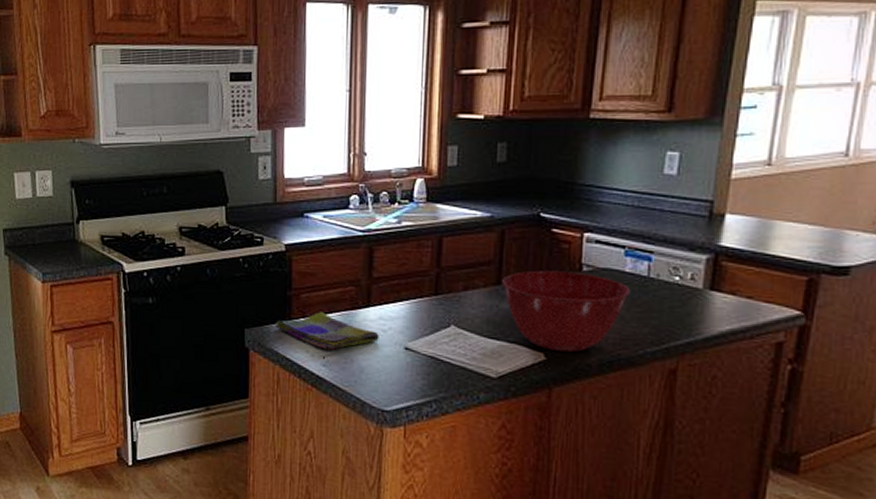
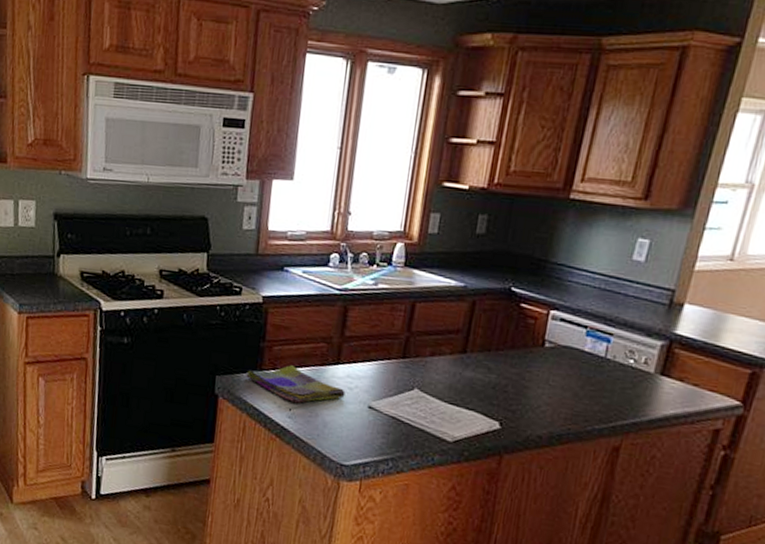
mixing bowl: present [502,270,631,352] -> none [468,342,587,424]

